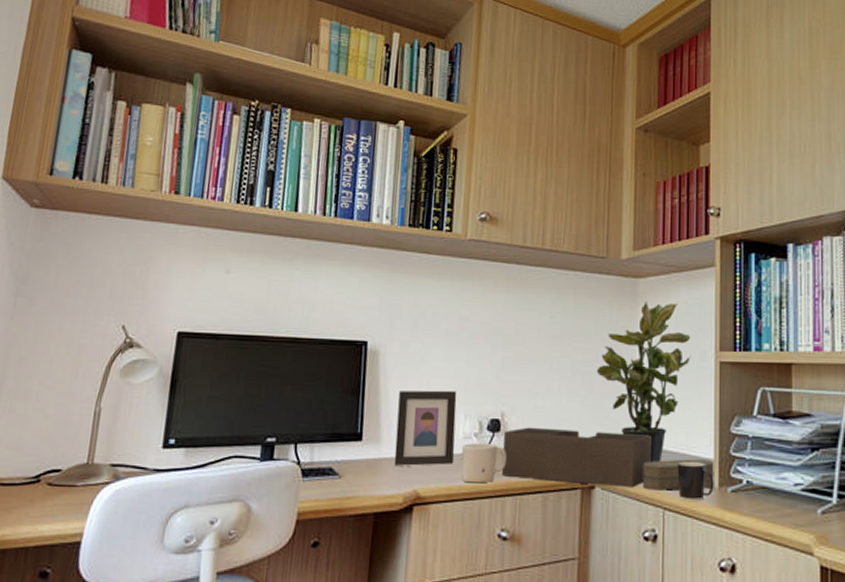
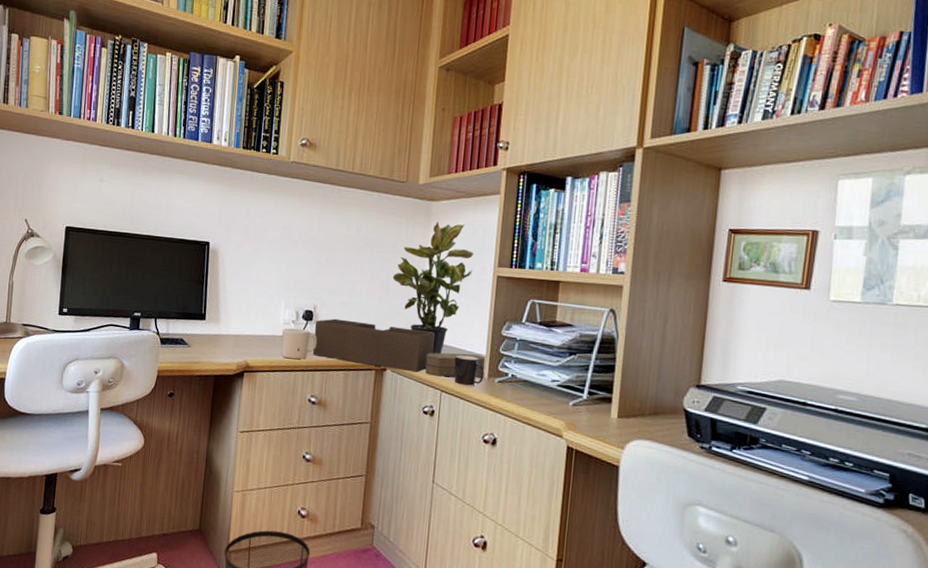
picture frame: present [394,390,457,466] -> none [229,283,279,344]

